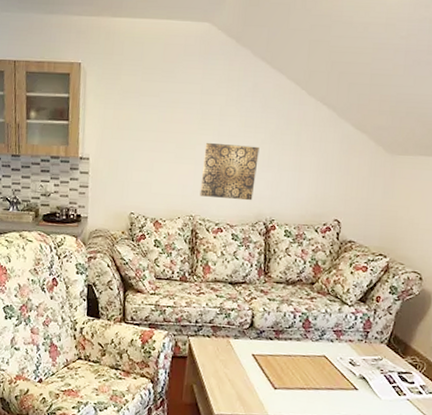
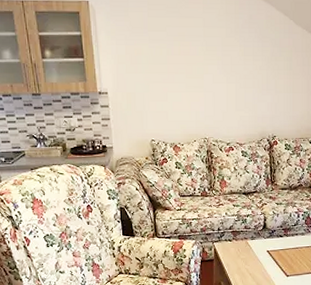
wall art: present [200,142,259,201] -> none [211,71,258,121]

